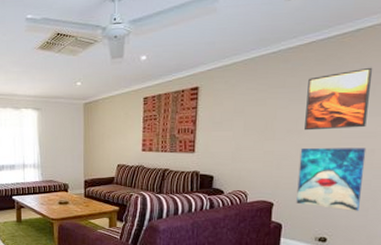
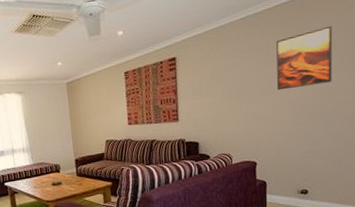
wall art: present [296,147,367,212] -> none [276,101,335,163]

